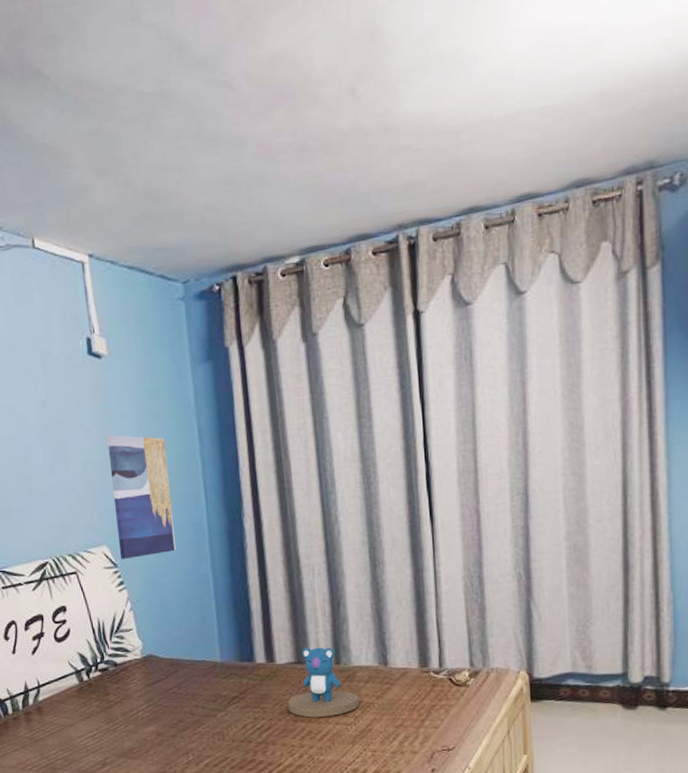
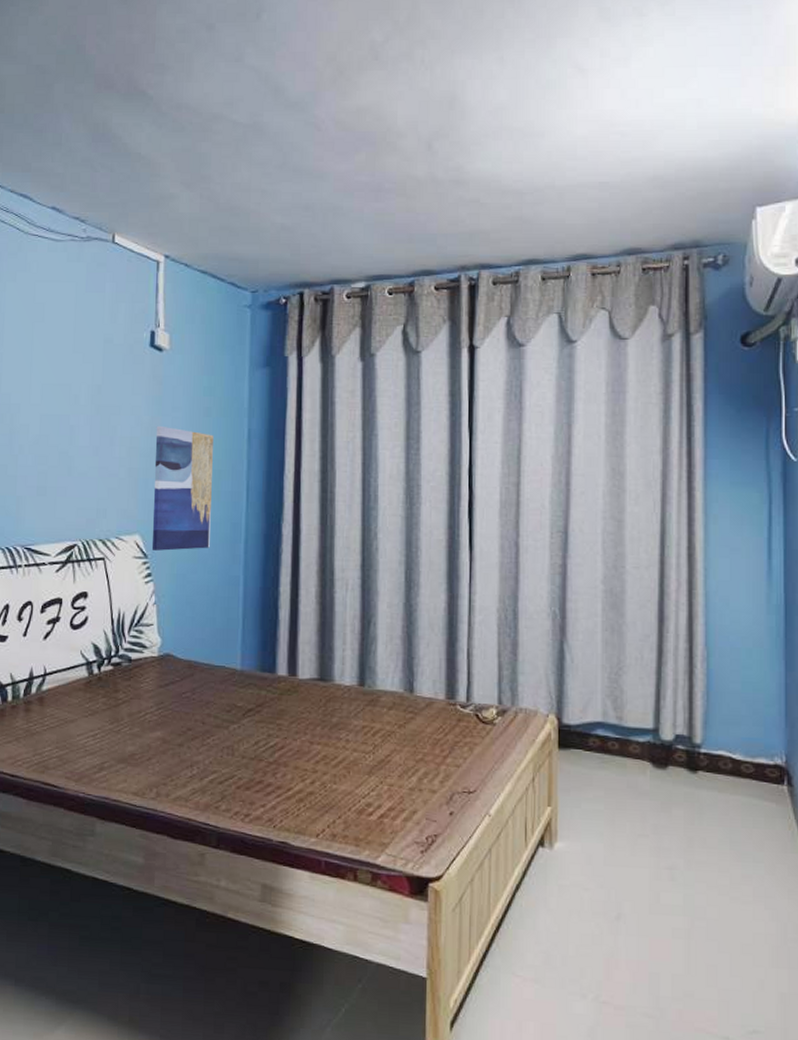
teddy bear: present [288,647,359,718] -> none [306,665,380,742]

